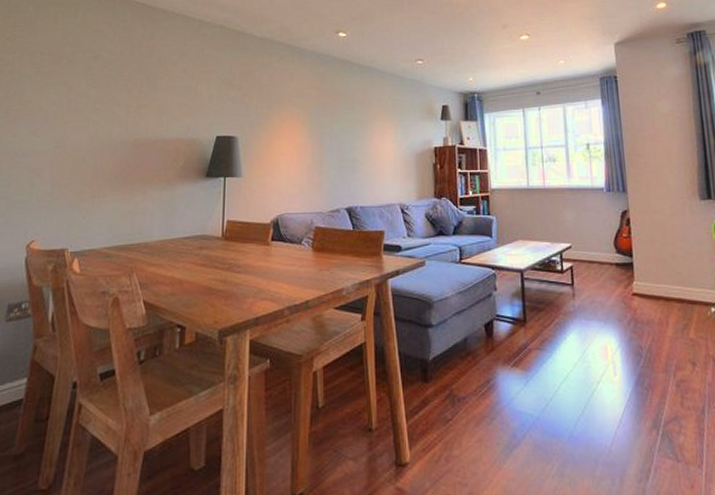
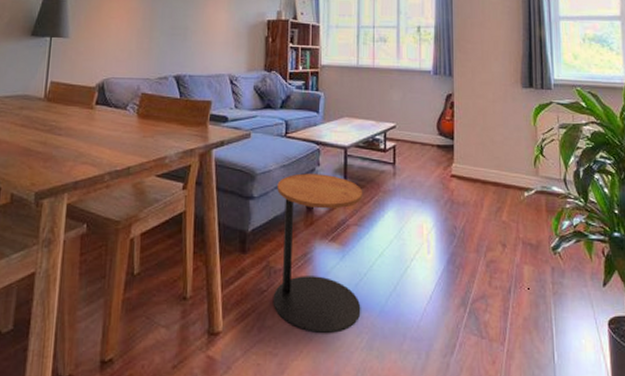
side table: none [455,298,550,462] -> present [272,173,363,334]

